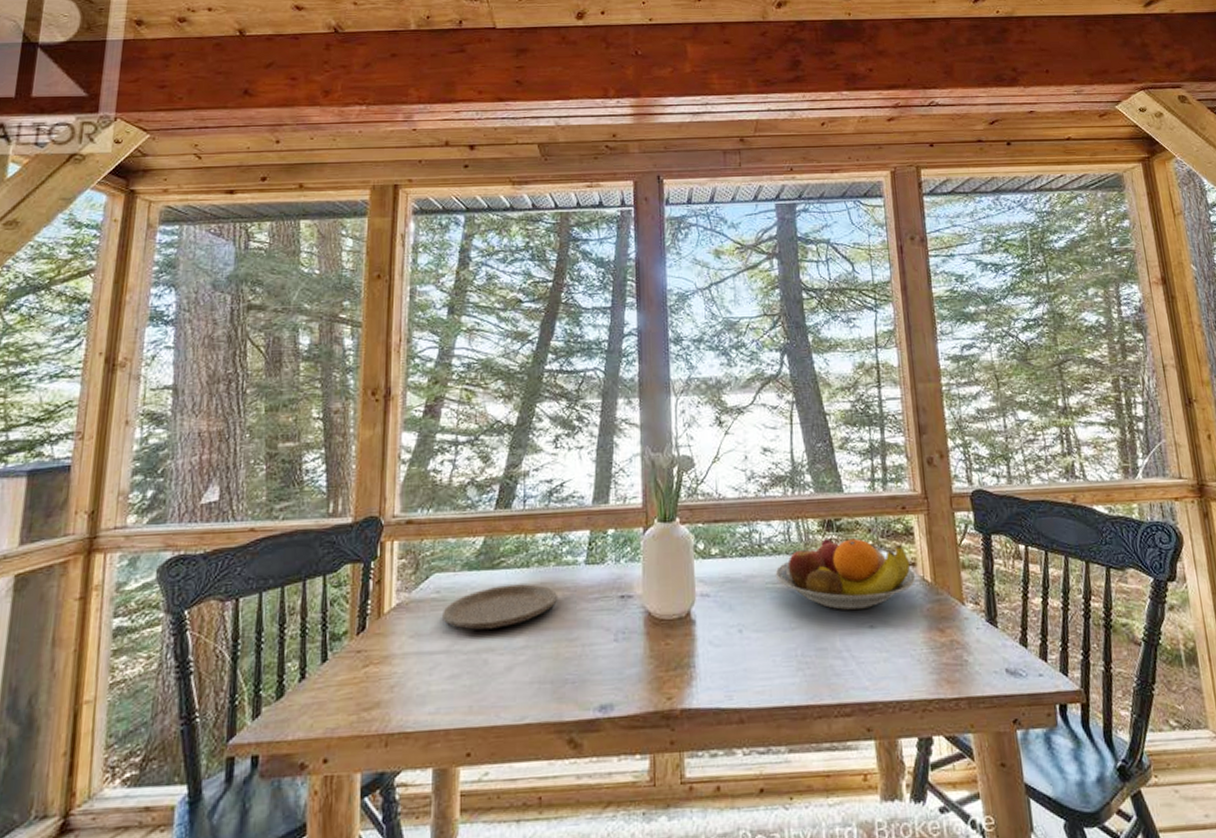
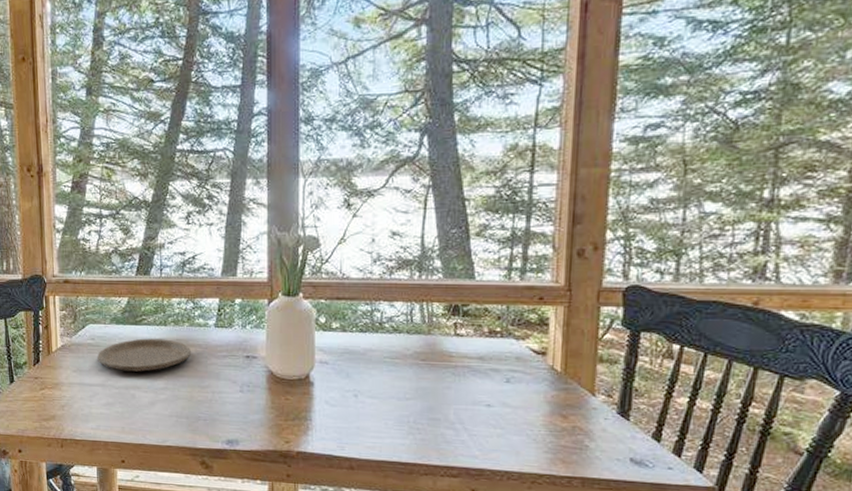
fruit bowl: present [775,537,916,611] -> none [394,321,544,390]

